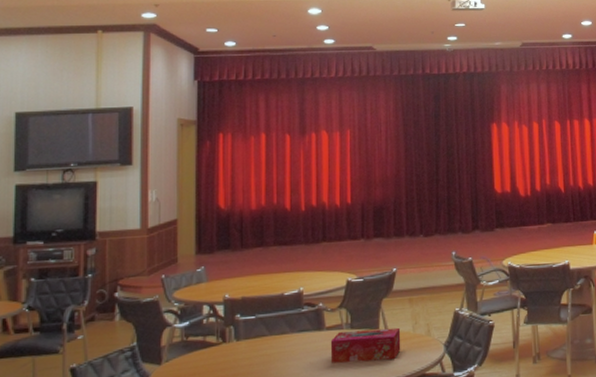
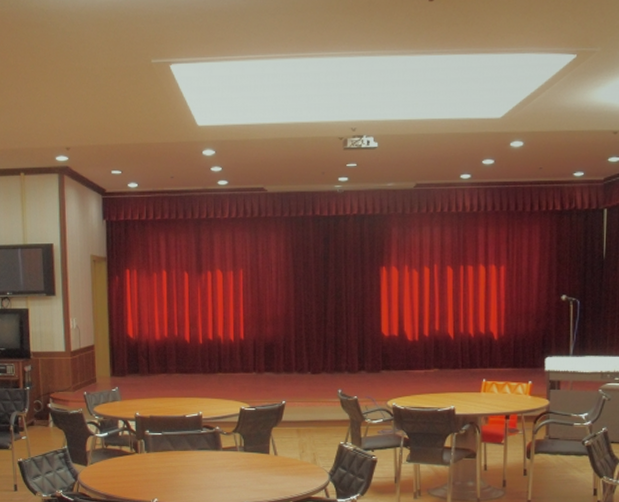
tissue box: present [330,327,401,363] -> none [226,452,289,481]

